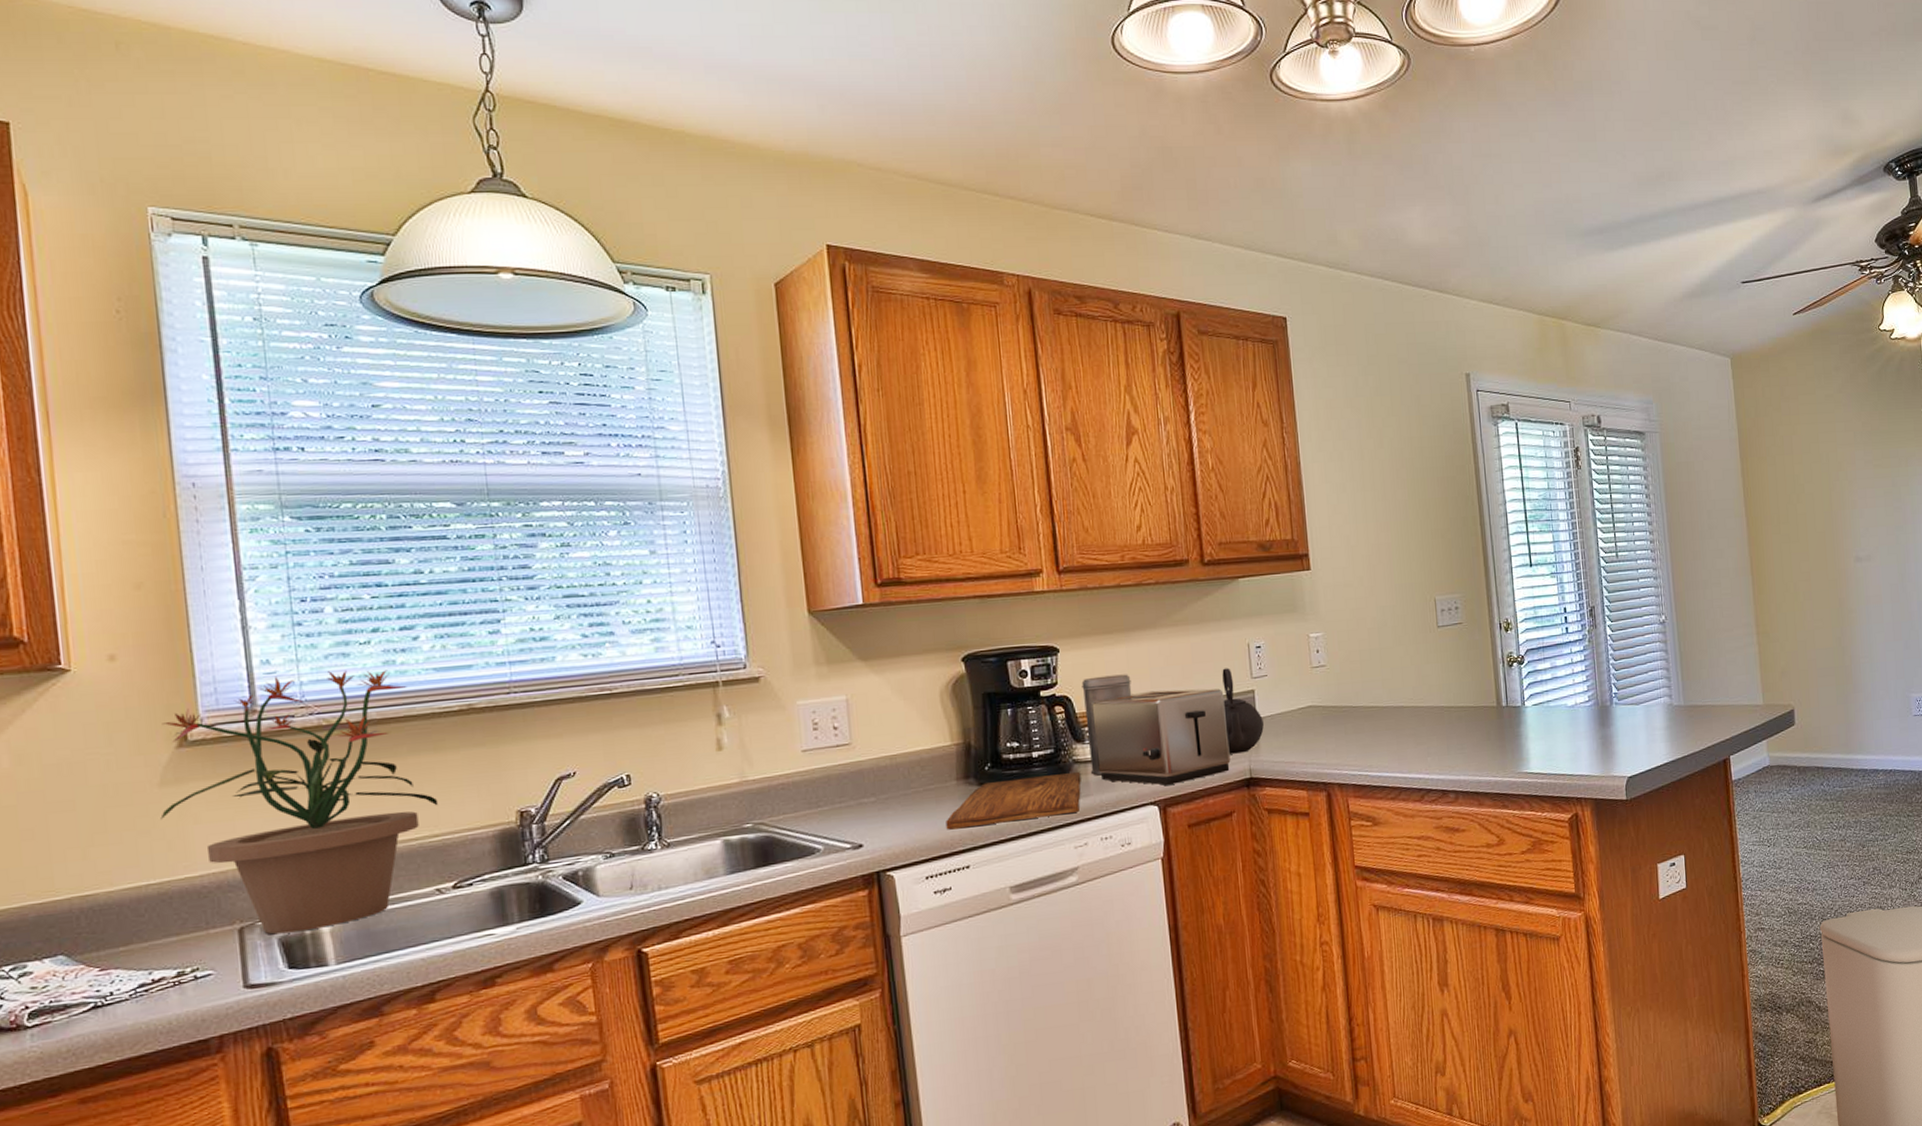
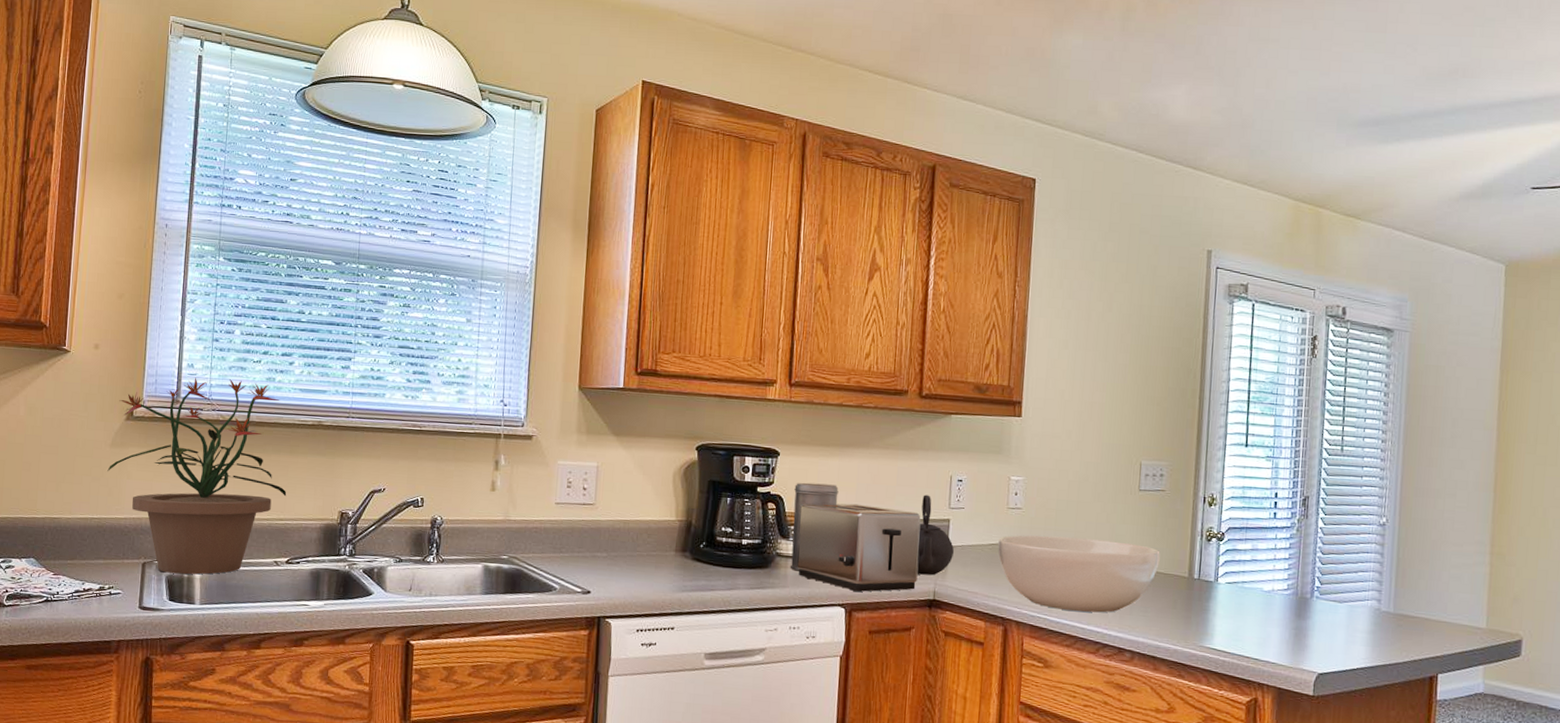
cutting board: present [946,772,1081,830] -> none [660,559,781,600]
bowl: none [1307,682,1468,763] -> present [998,535,1160,613]

